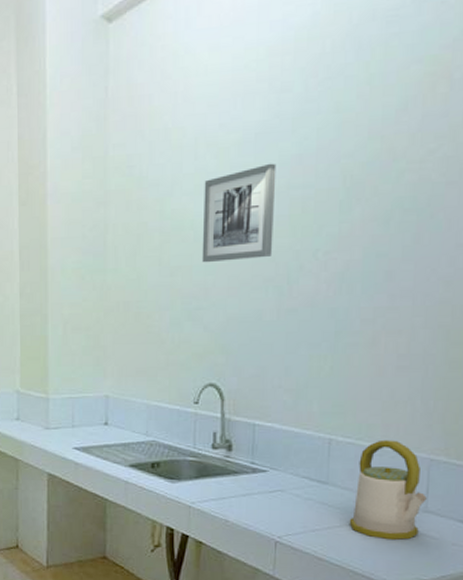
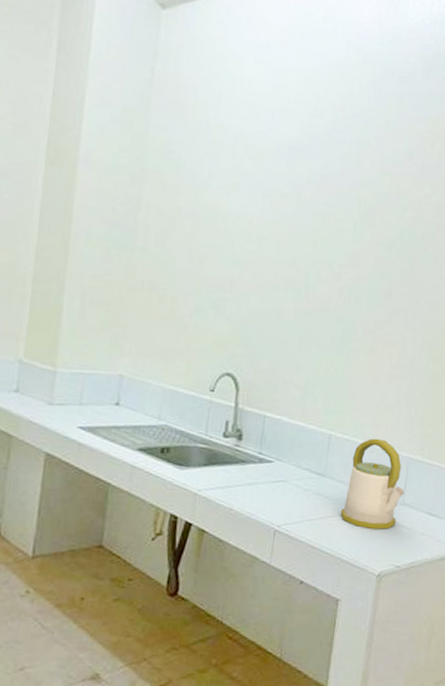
wall art: present [201,163,277,263] -> none [230,176,305,261]

